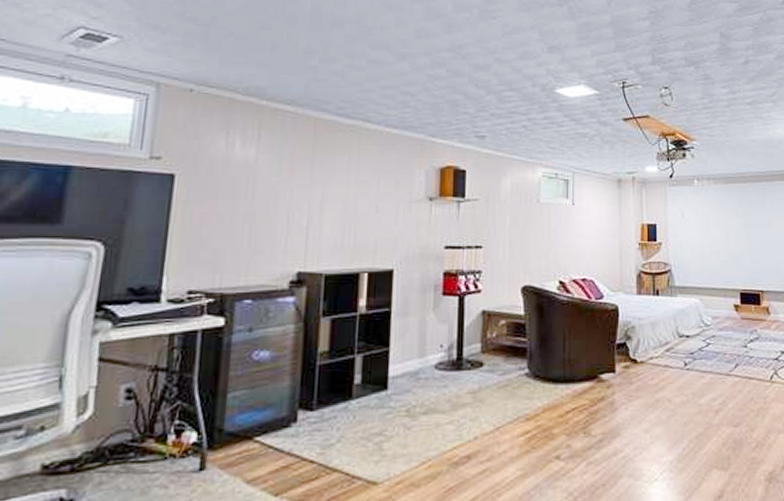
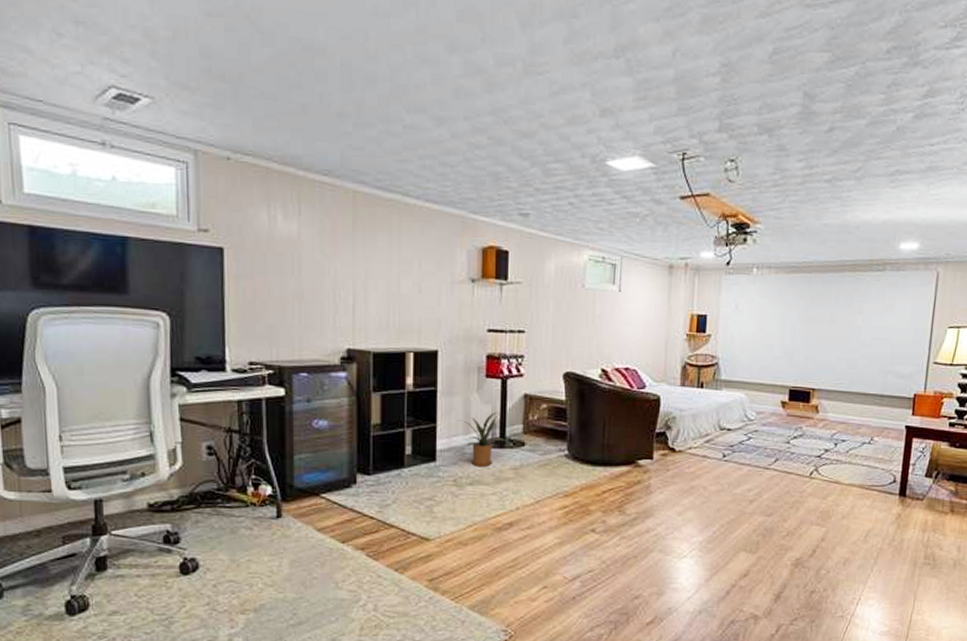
house plant: none [413,330,462,394] -> present [458,411,505,468]

